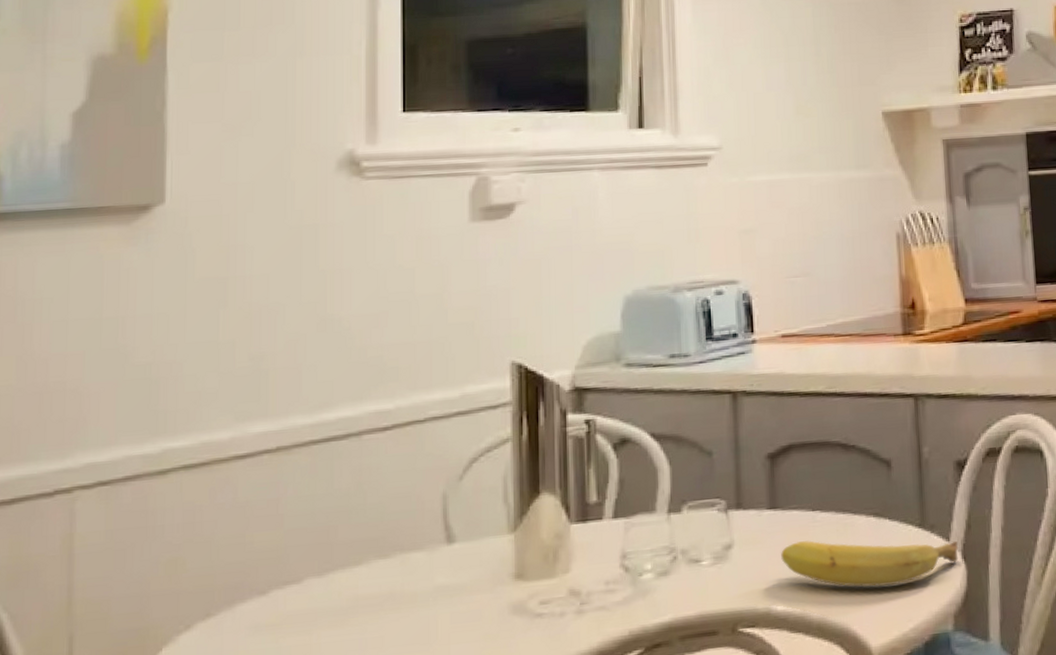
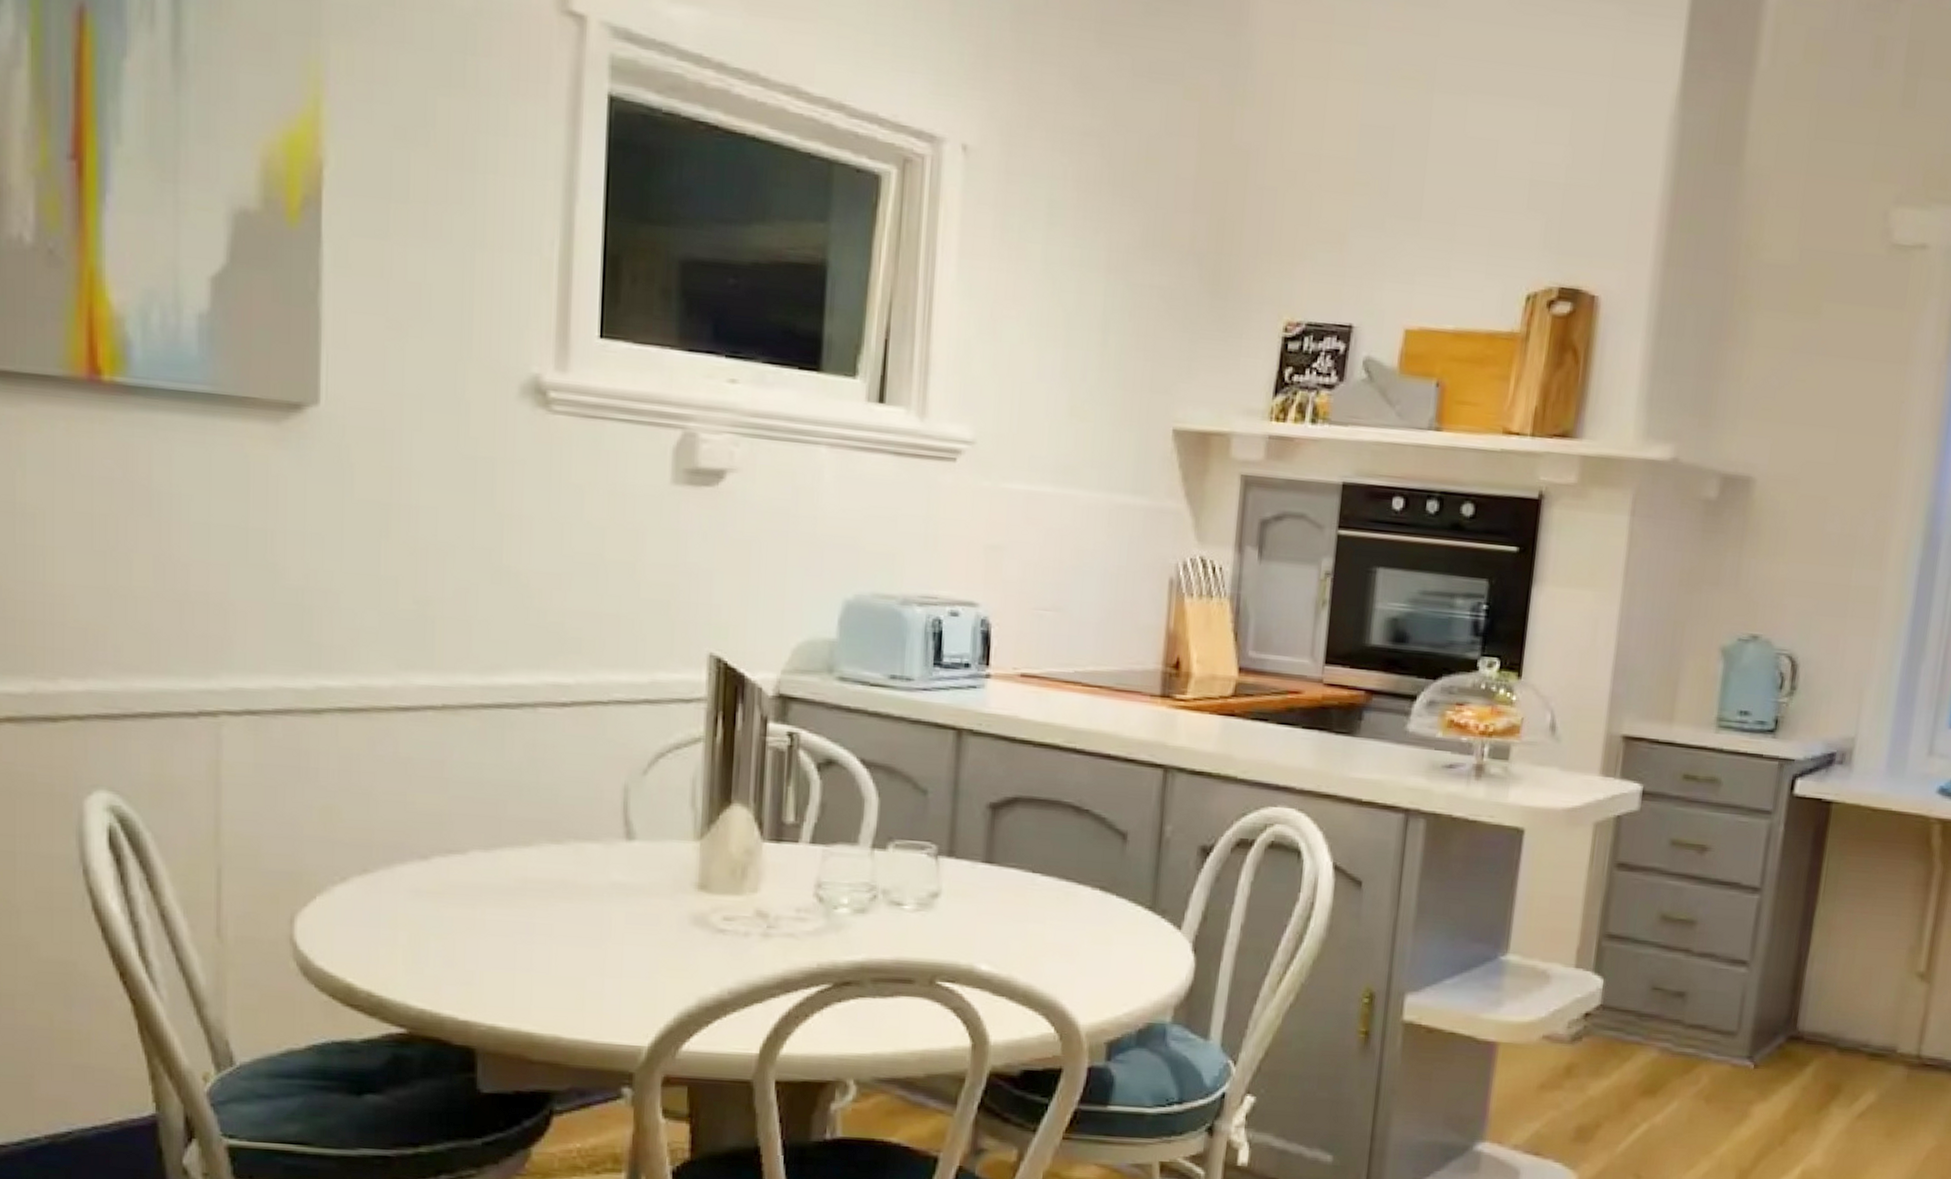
fruit: present [781,540,959,588] -> none [992,902,1190,966]

